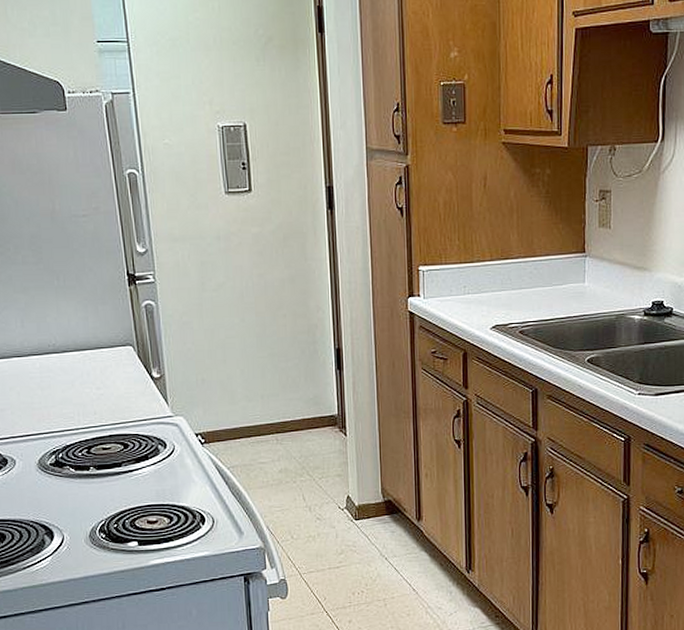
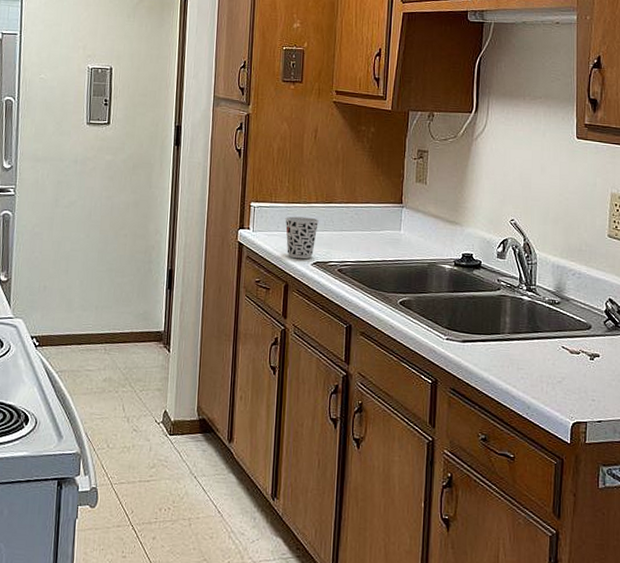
cup: none [458,277,495,324] -> present [285,216,319,259]

